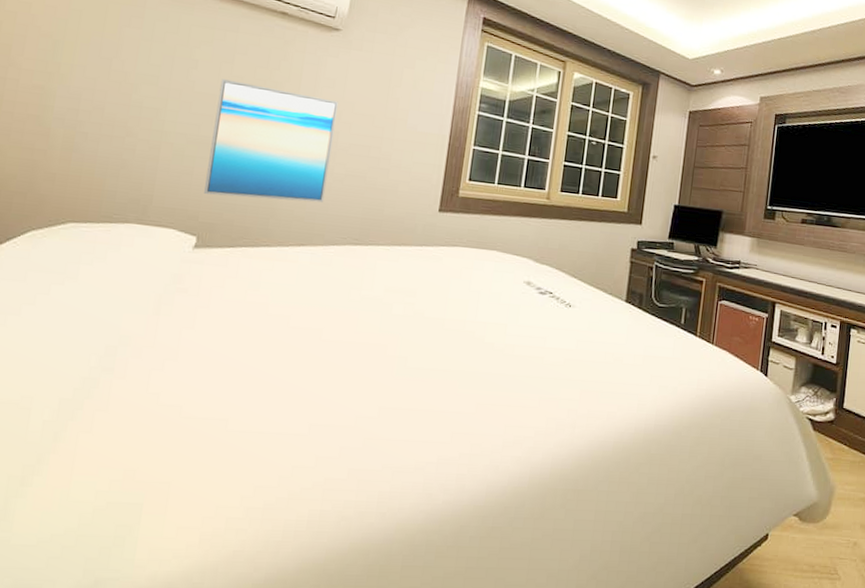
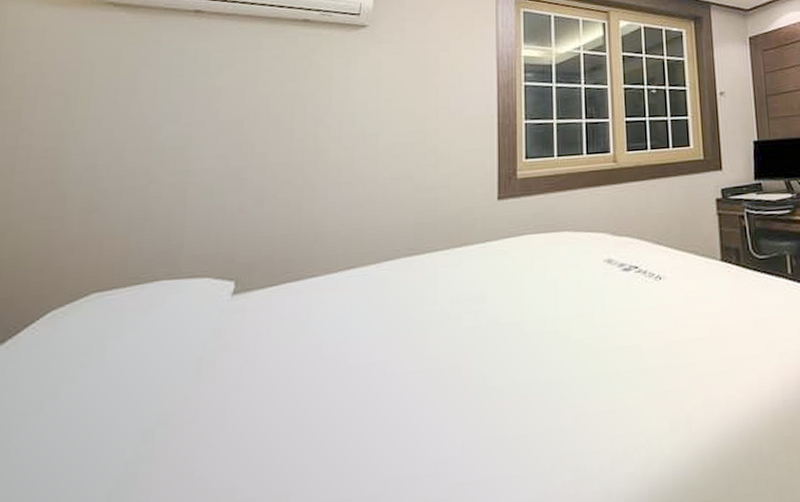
wall art: present [204,79,338,203] -> none [239,101,374,231]

